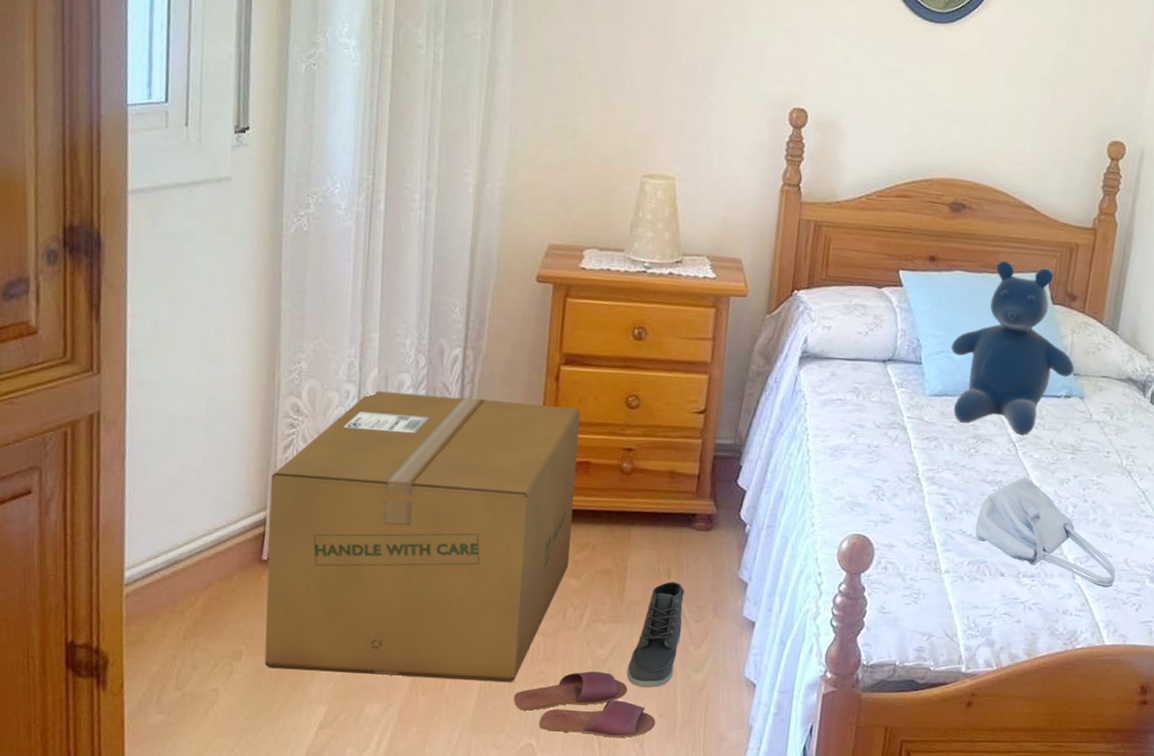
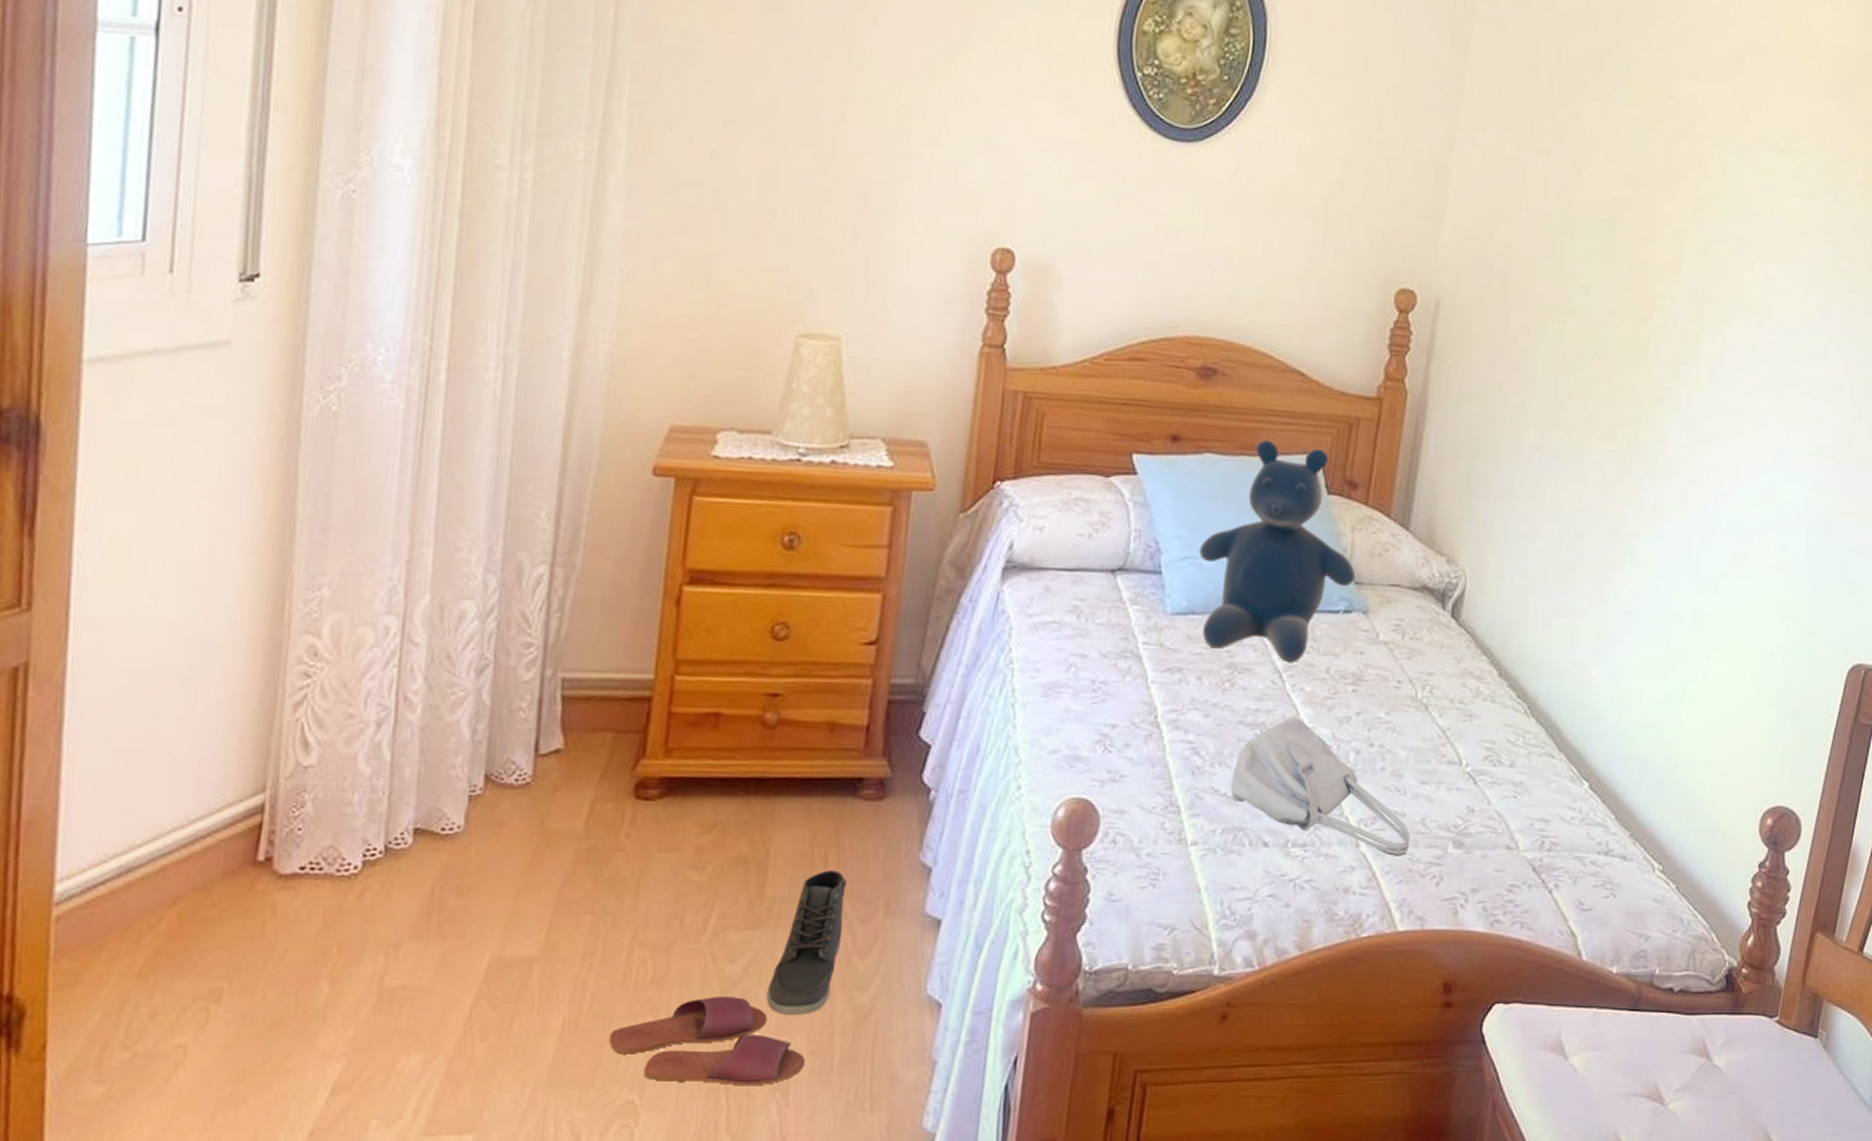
box: present [264,391,580,682] -> none [254,625,709,1016]

